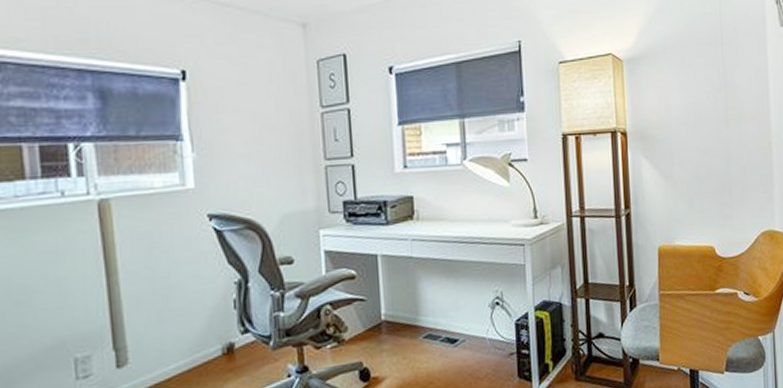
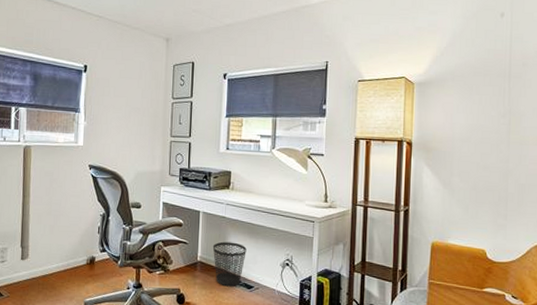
wastebasket: none [399,287,445,347] -> present [212,241,247,287]

